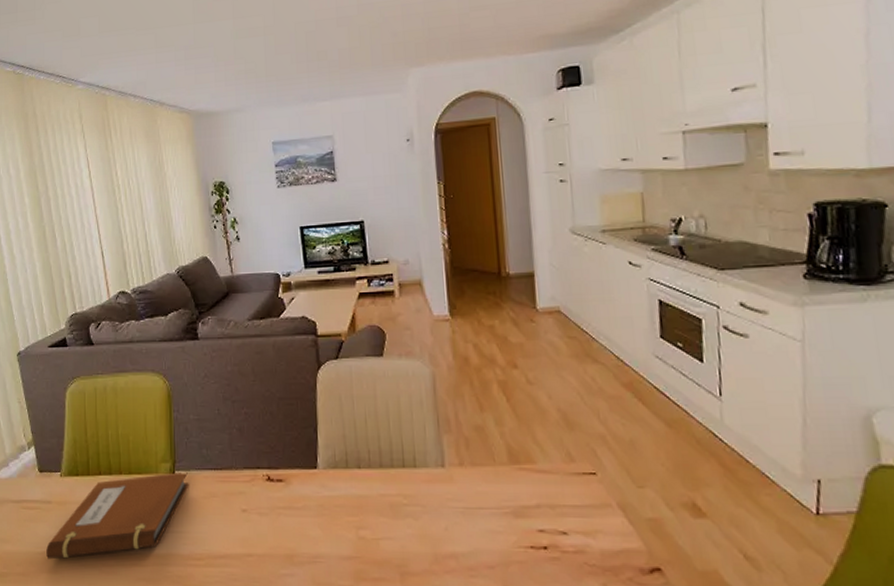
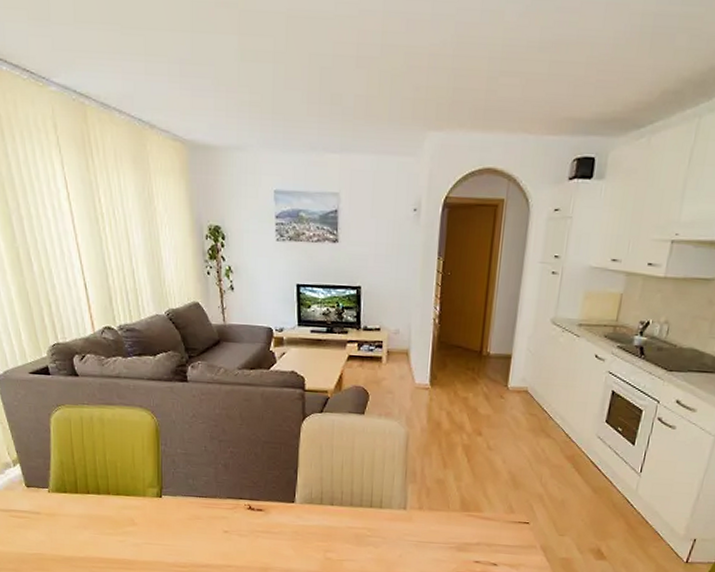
notebook: present [46,471,189,560] -> none [37,496,175,560]

